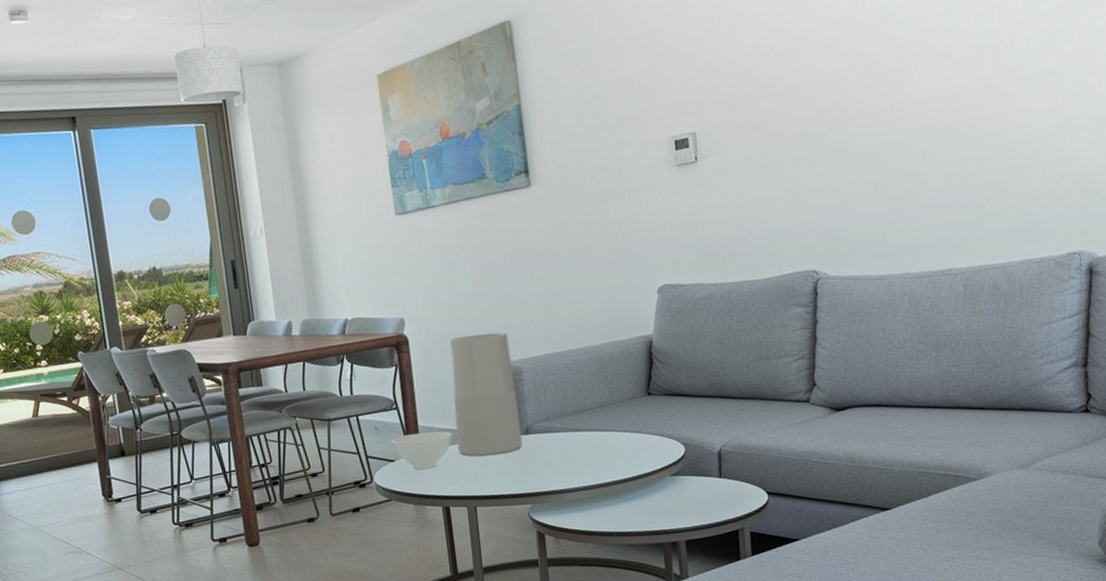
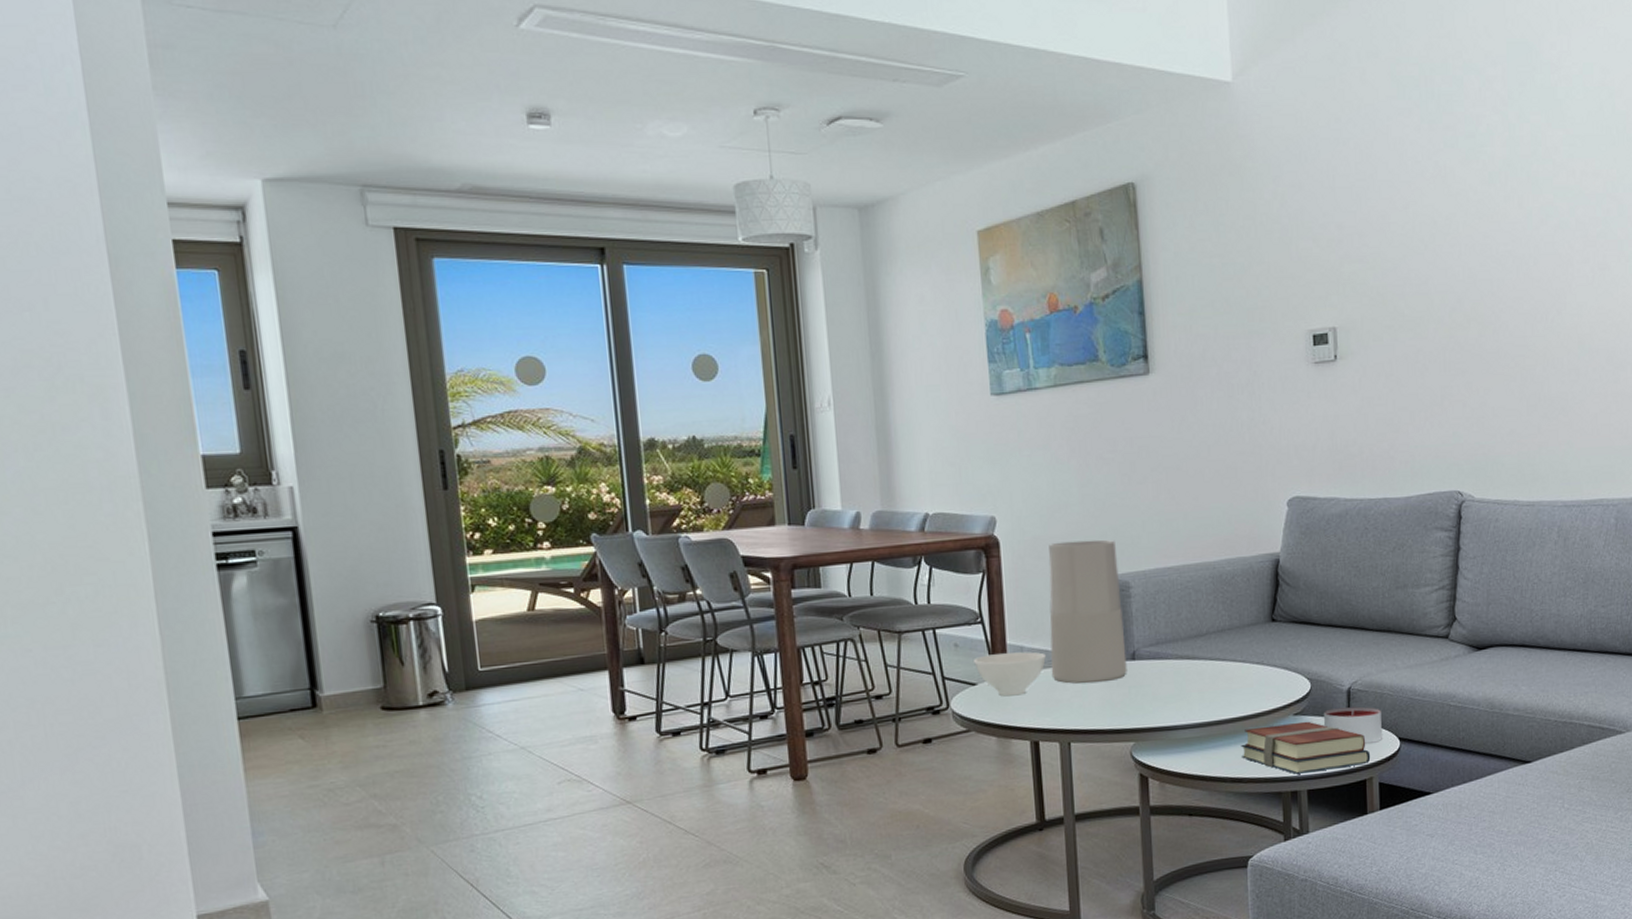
books: none [625,480,742,527] -> present [1241,721,1371,774]
candle: none [698,466,752,500] -> present [1324,706,1382,745]

